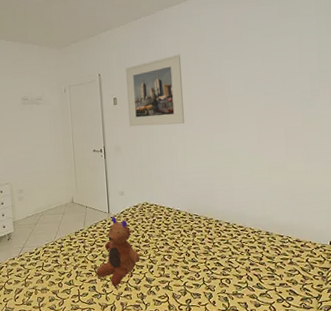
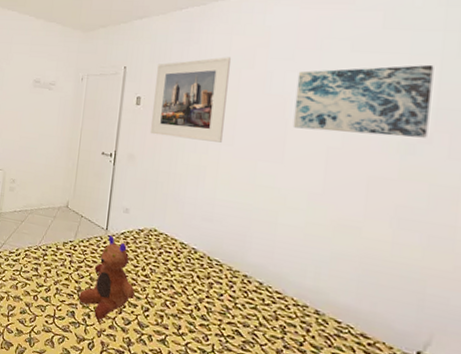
wall art: none [229,40,316,102] -> present [292,64,434,138]

